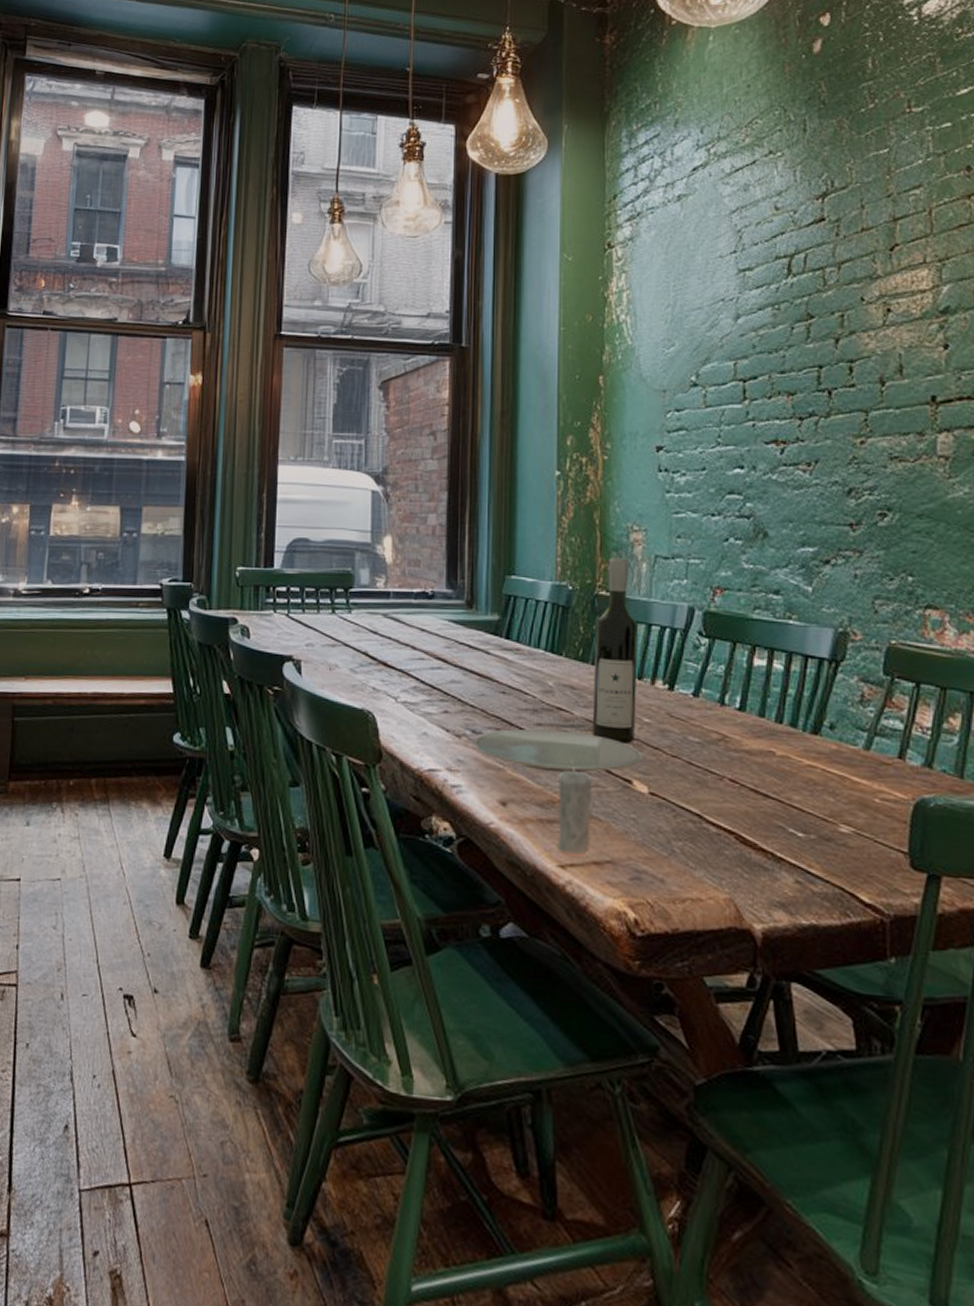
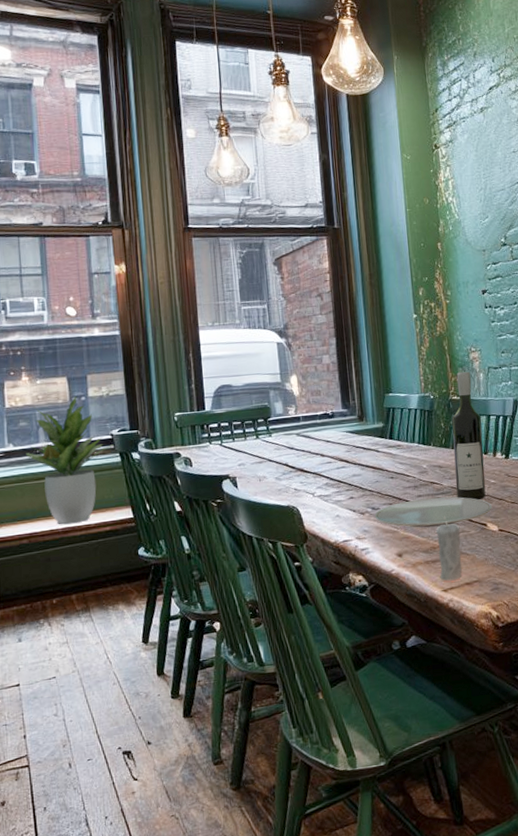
potted plant: none [64,531,162,689] -> present [26,396,114,525]

